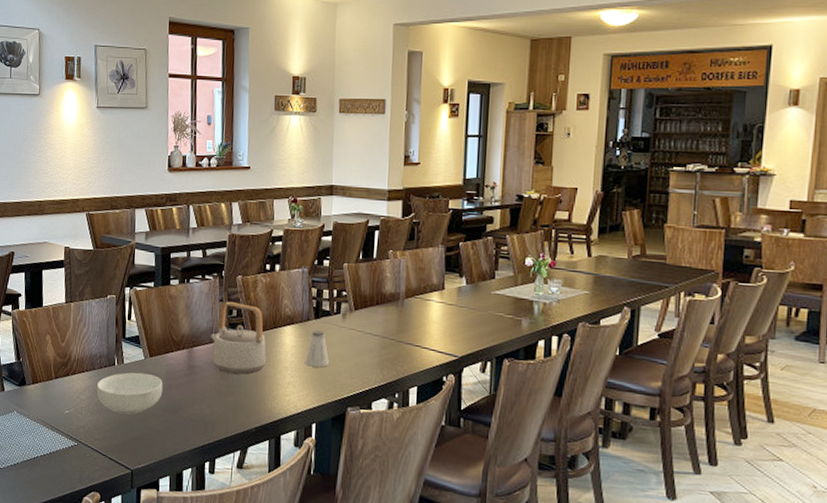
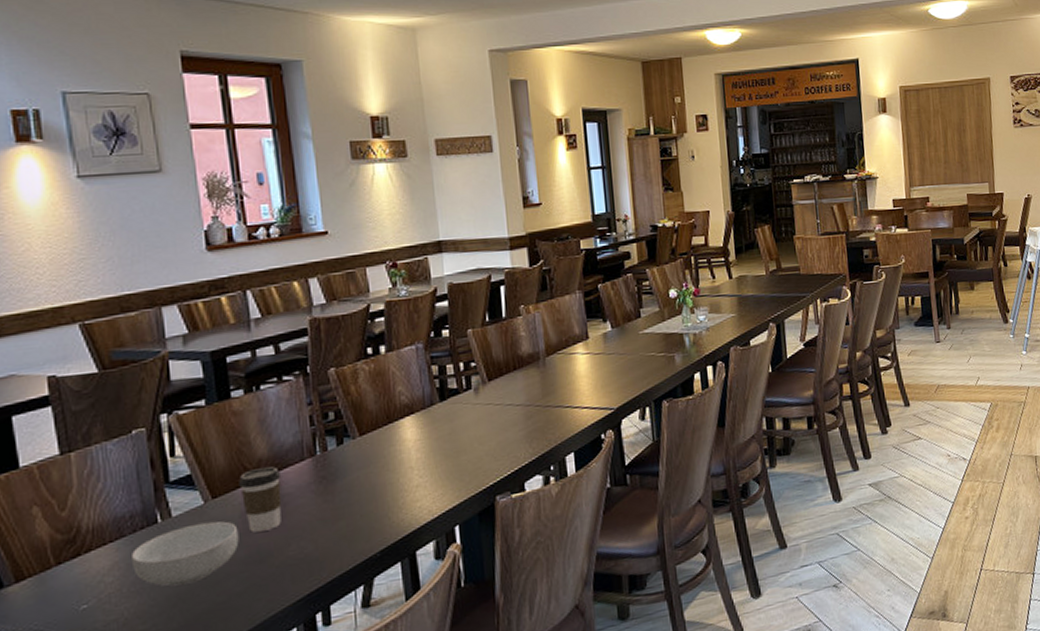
coffee cup: none [167,341,195,390] -> present [239,466,282,533]
teapot: present [210,301,266,374] -> none [300,401,383,493]
saltshaker: present [305,331,330,368] -> none [434,414,467,459]

